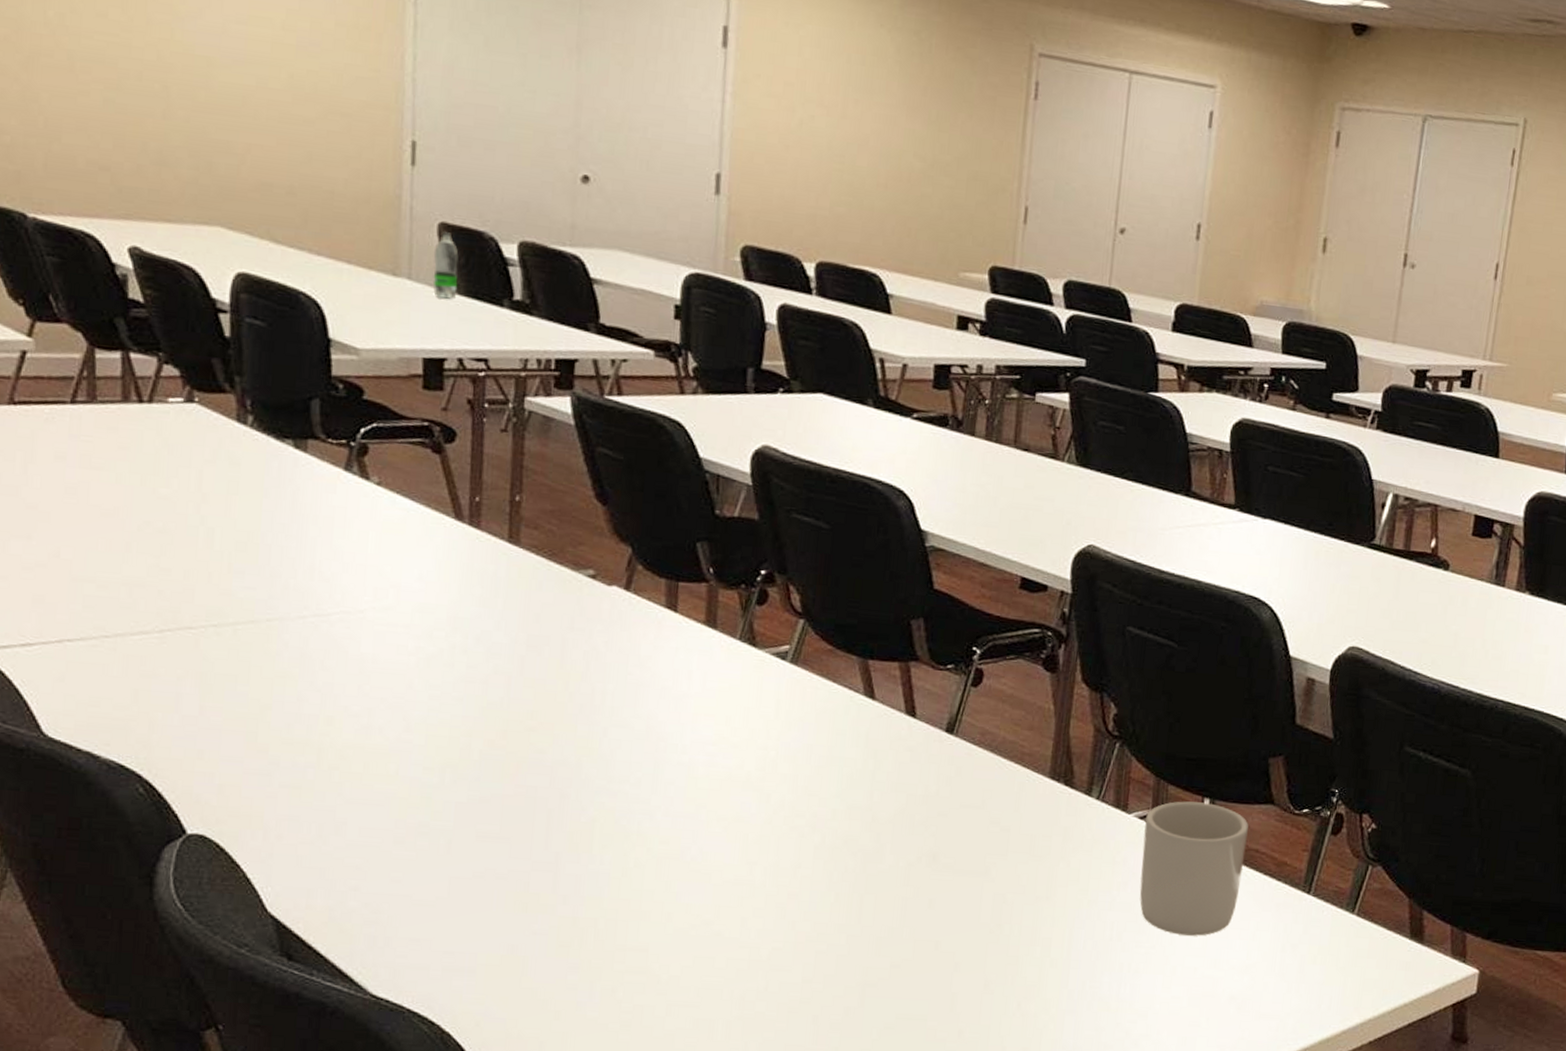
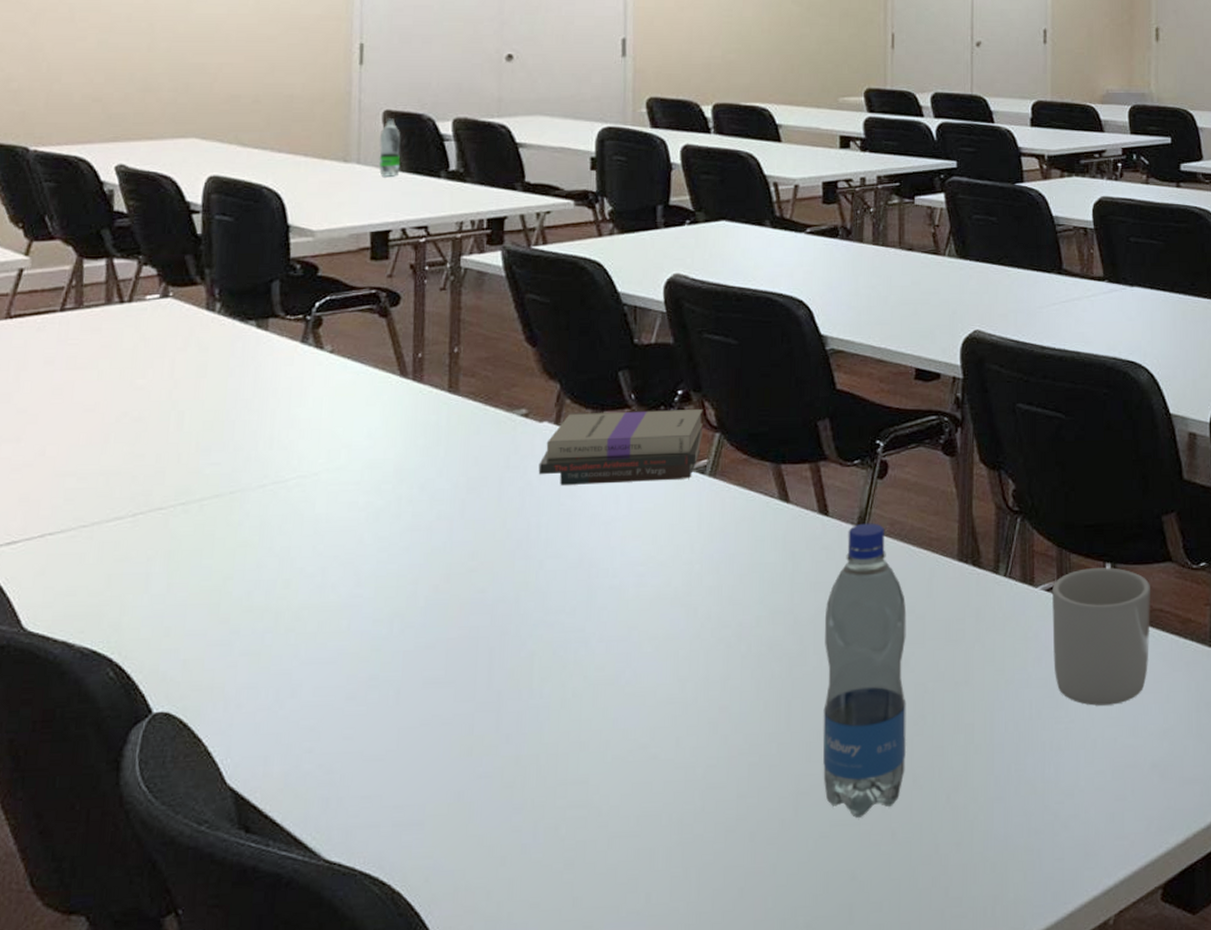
books: none [605,580,788,663] -> present [538,409,703,485]
bottle: none [892,729,991,1014] -> present [822,523,907,818]

